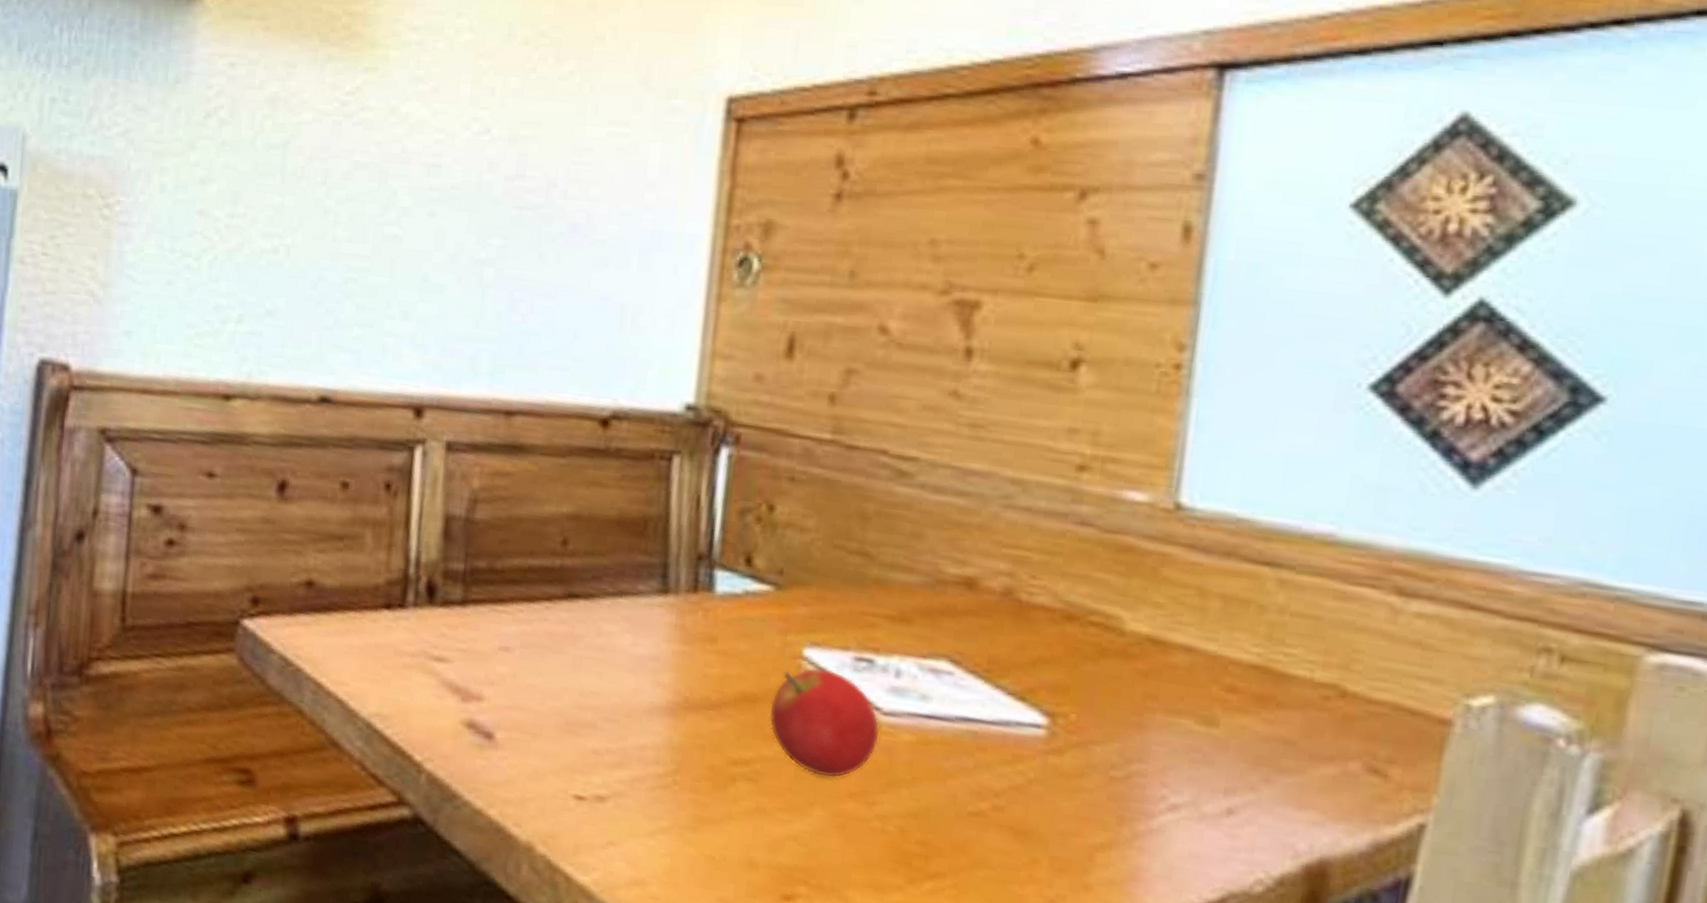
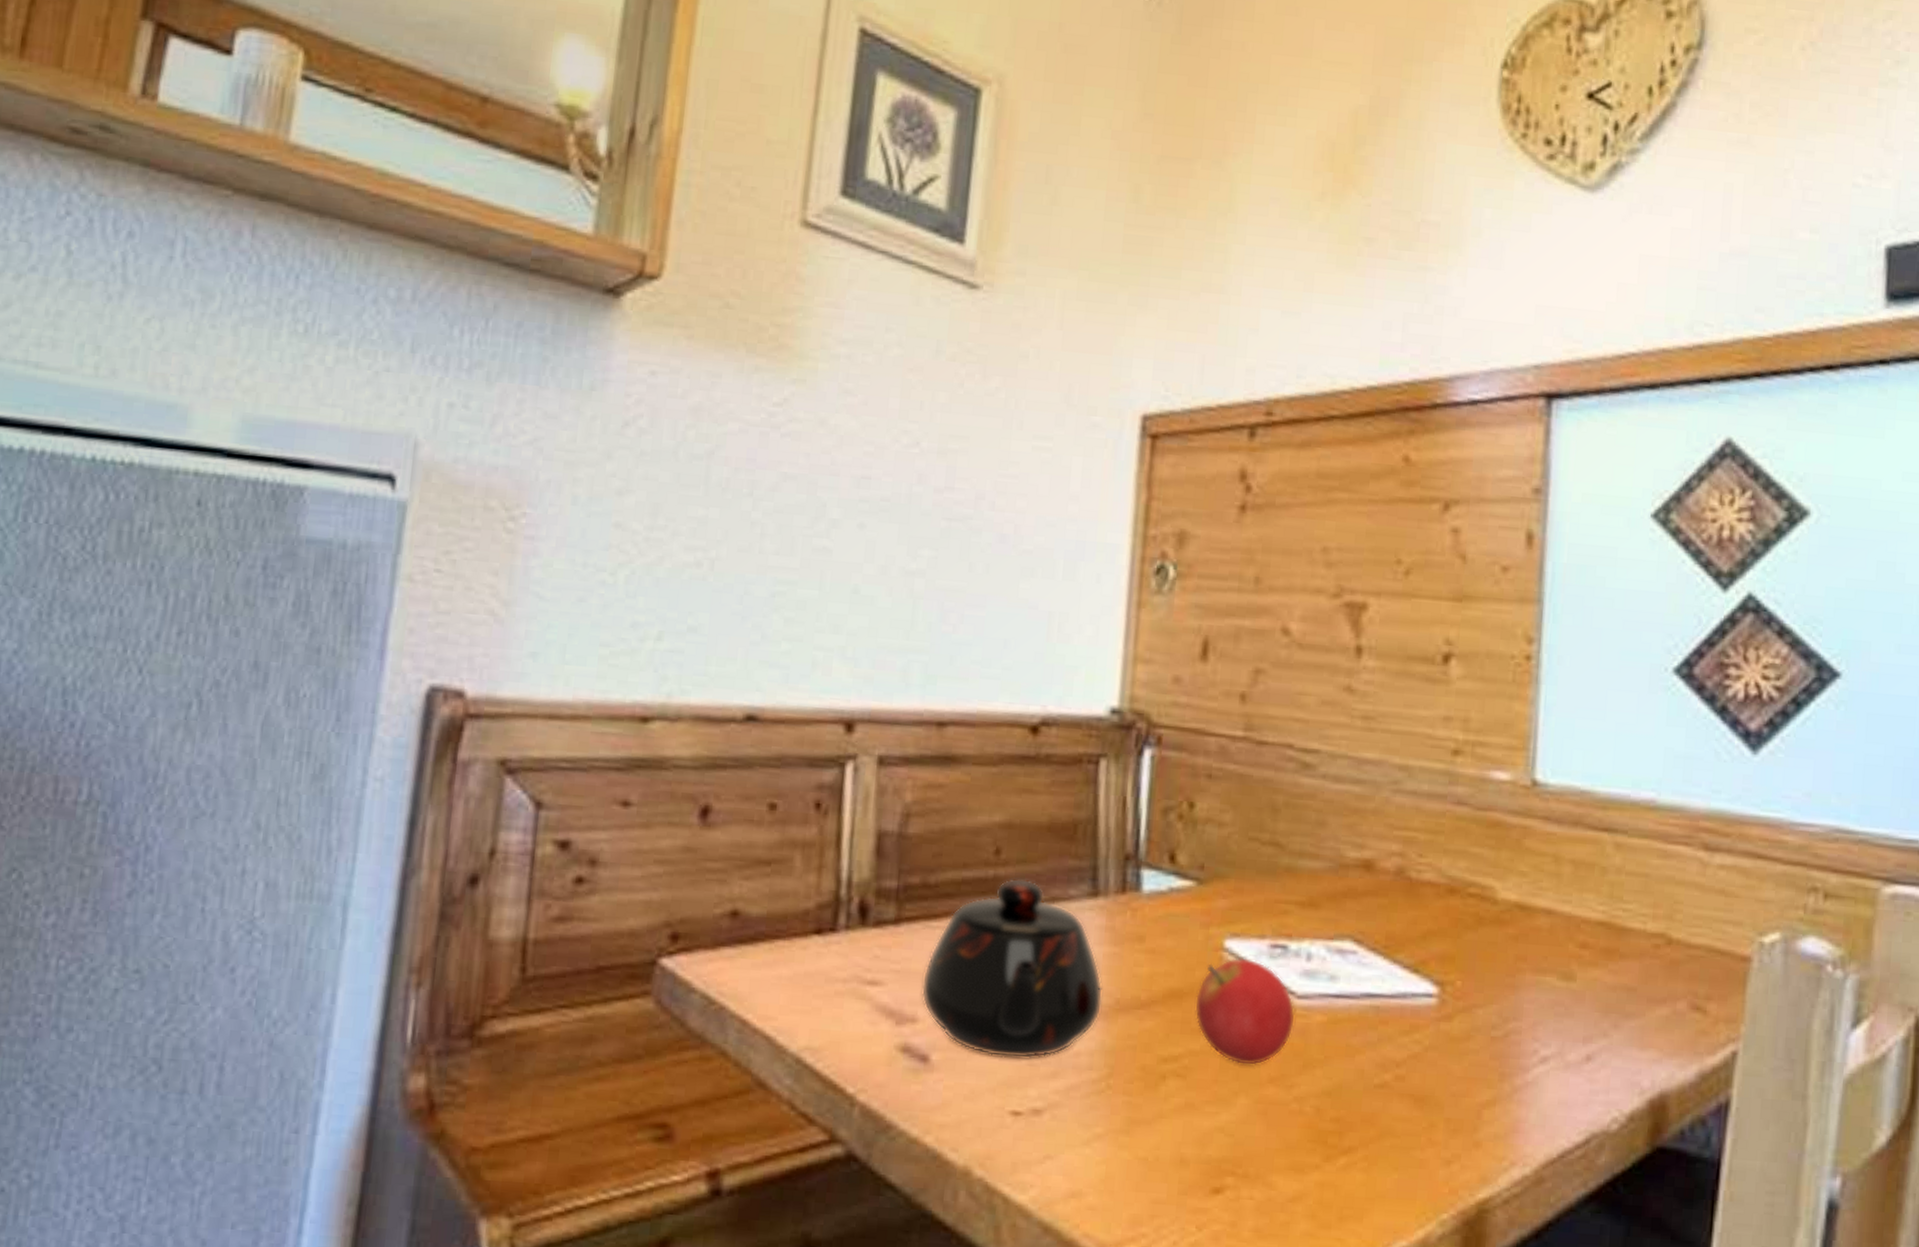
teapot: none [486,569,672,747] -> present [921,878,1103,1059]

